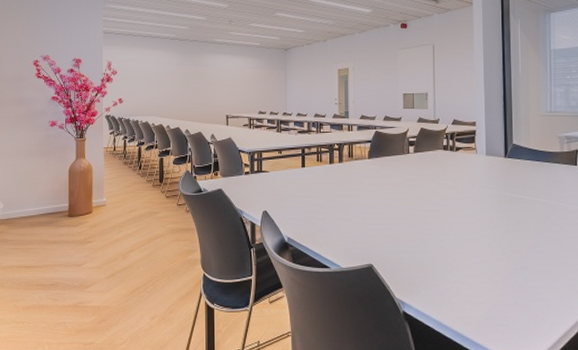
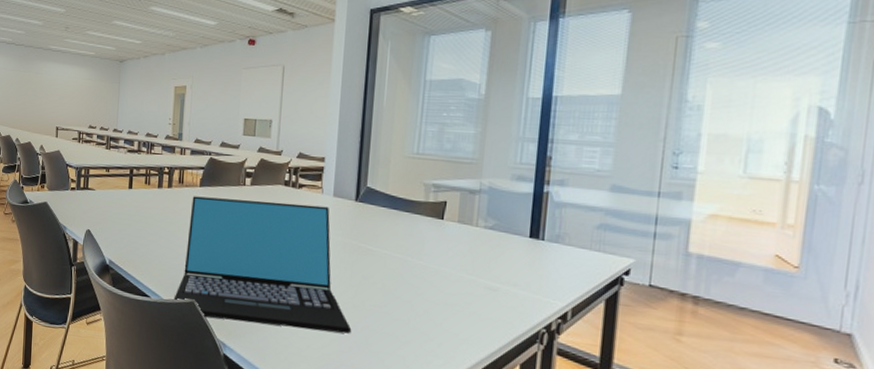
laptop: none [351,165,513,279] -> present [172,196,352,334]

